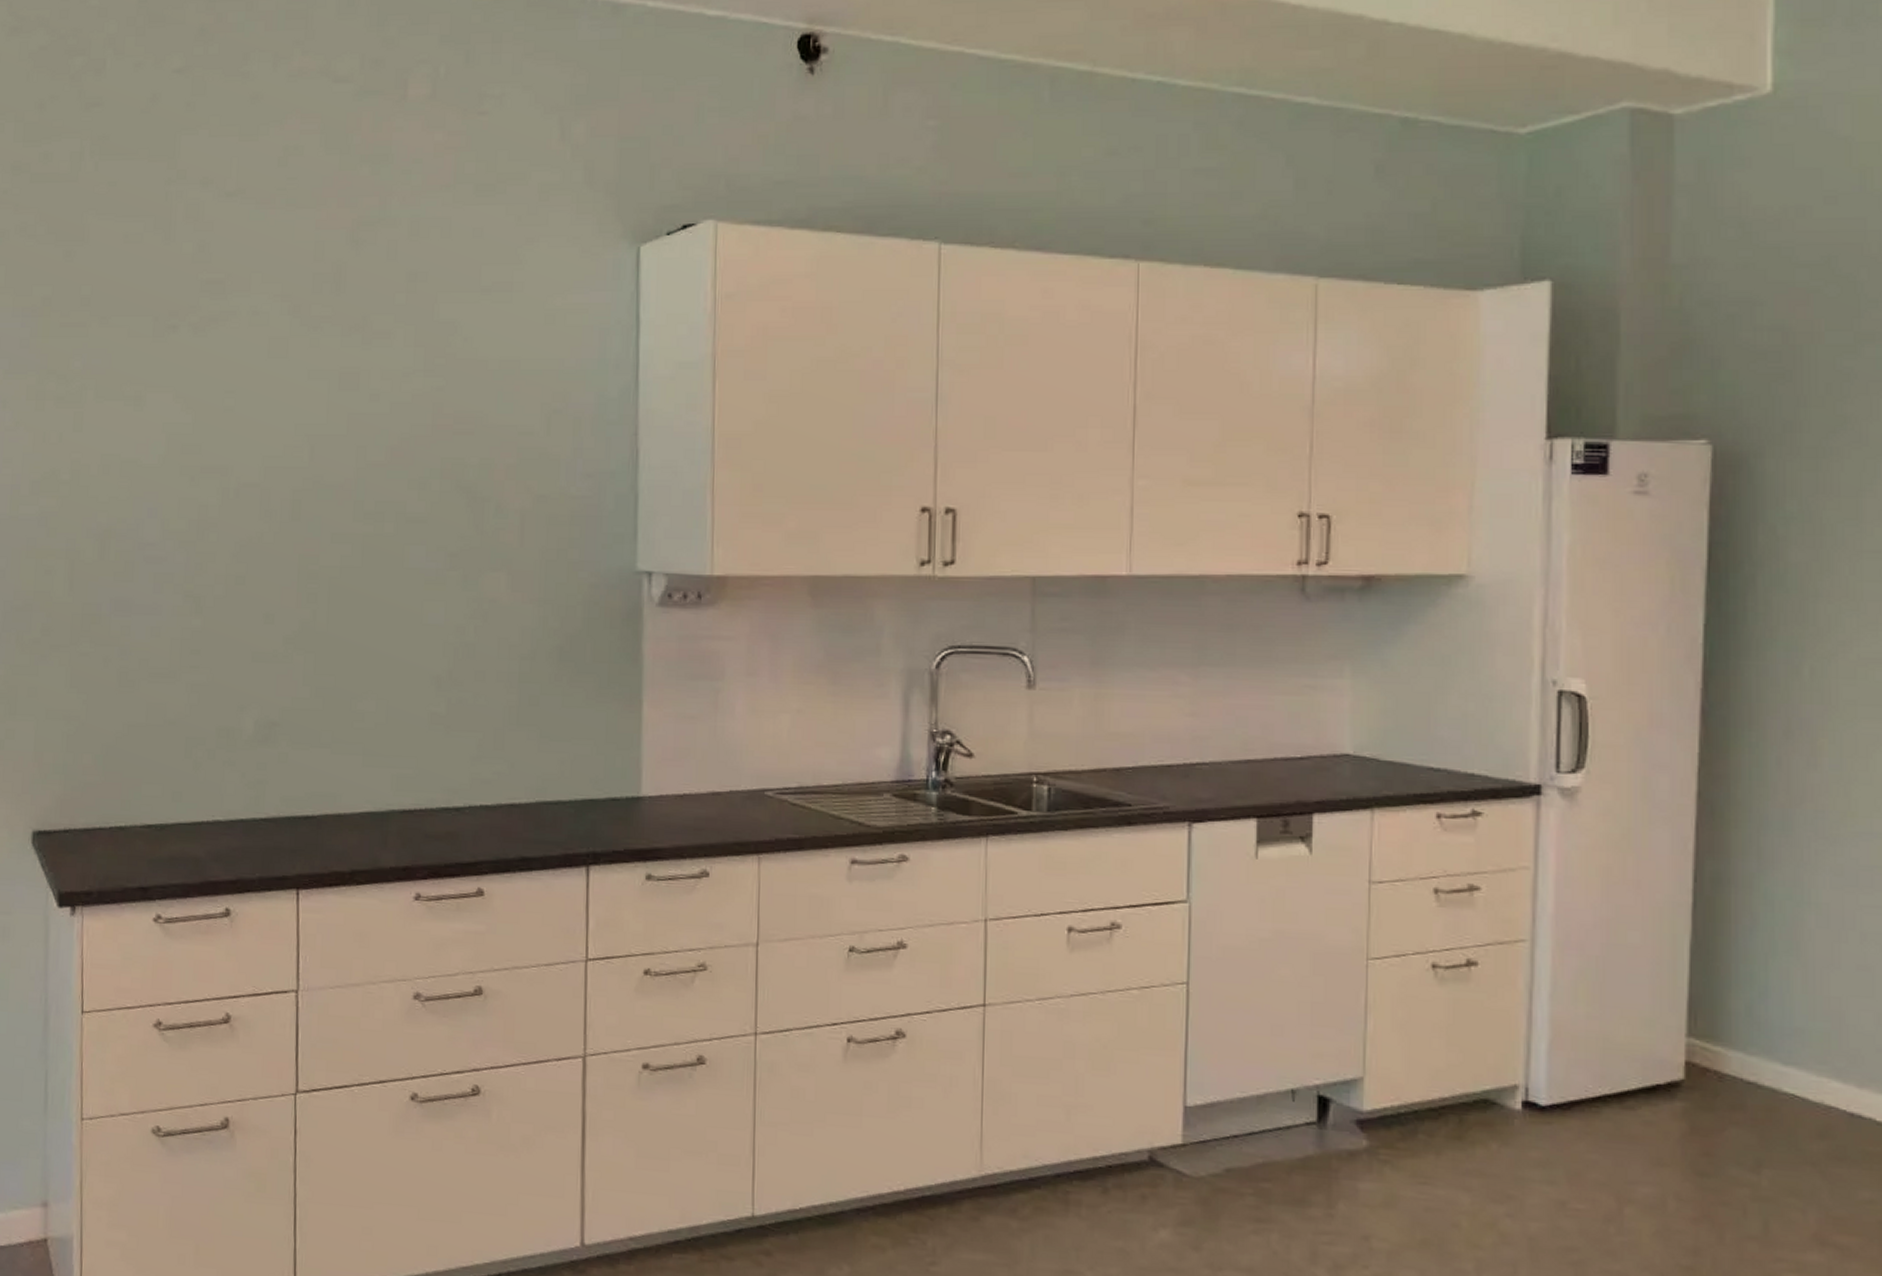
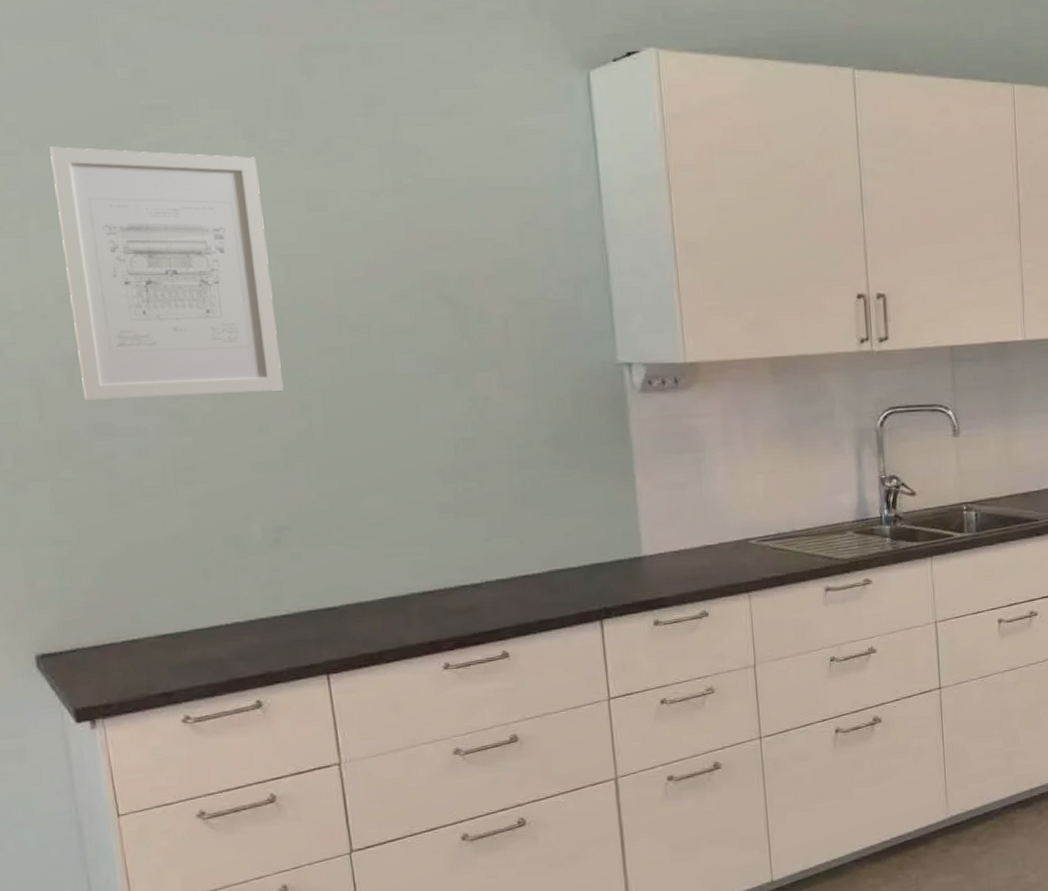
wall art: none [110,319,297,577] -> present [50,146,284,400]

